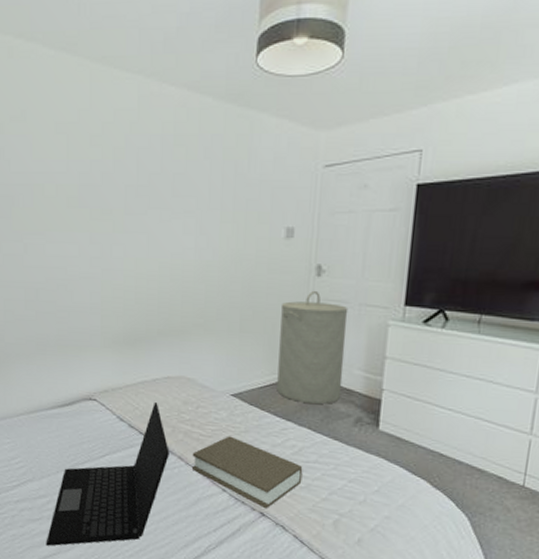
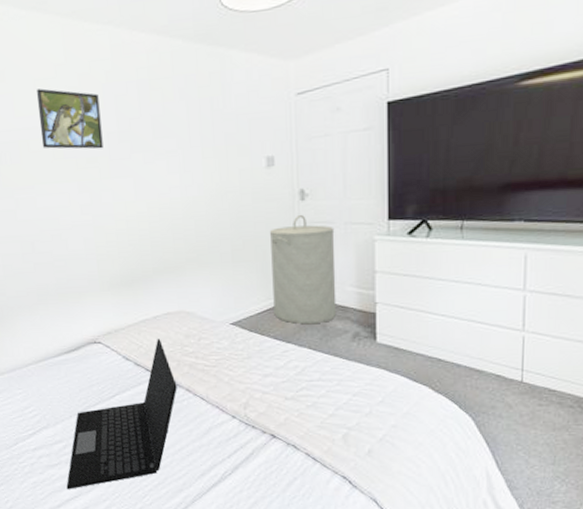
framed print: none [57,133,120,201] -> present [37,88,104,149]
book: present [191,436,303,509] -> none [199,363,308,431]

